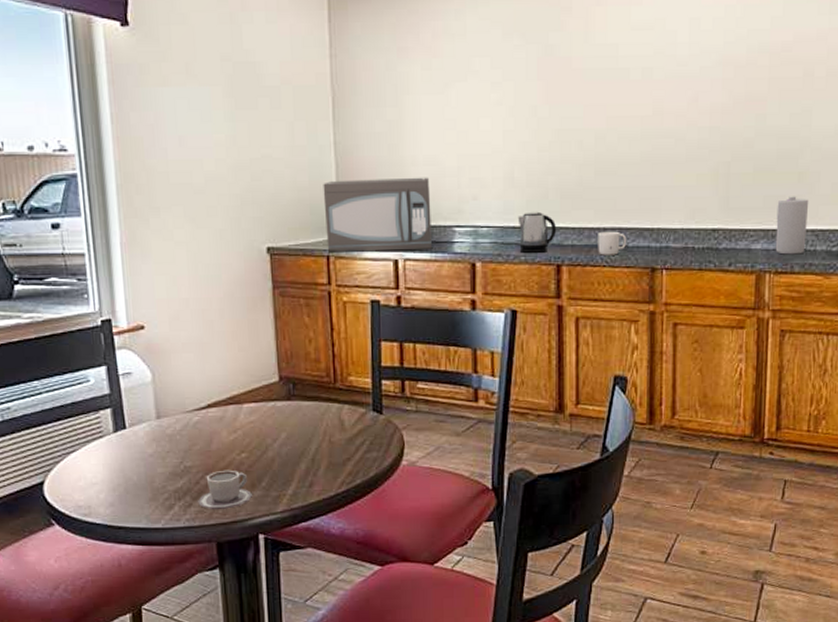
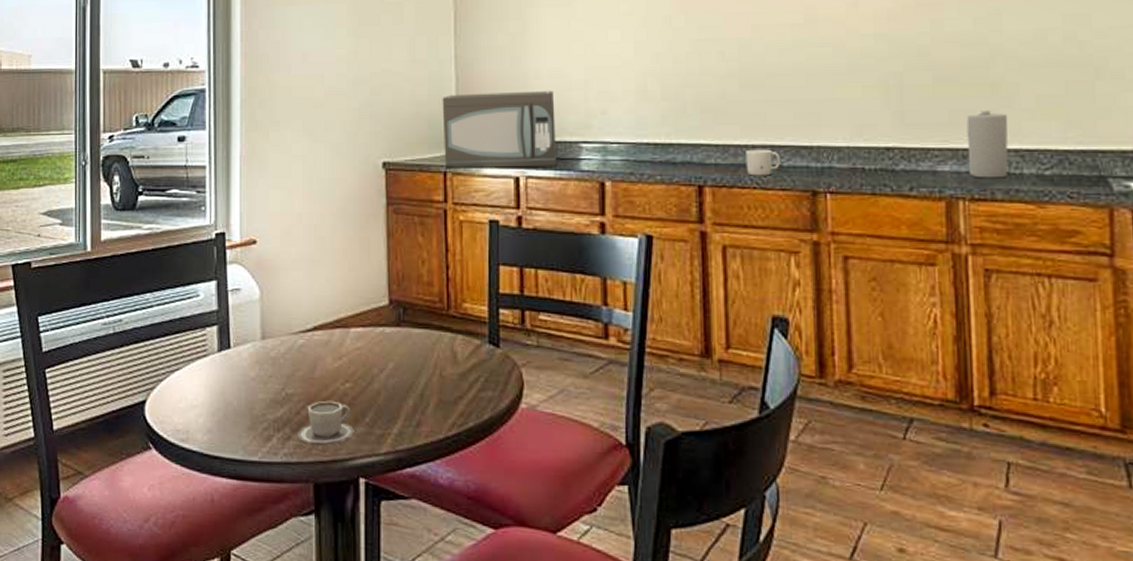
kettle: present [517,211,556,254] -> none [652,126,696,173]

